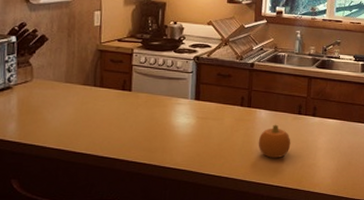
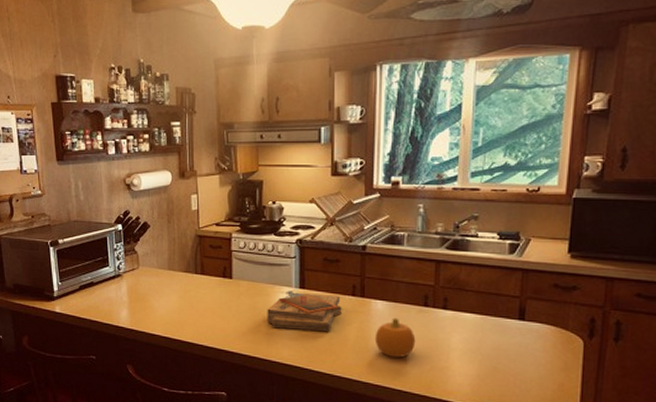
clipboard: none [163,102,231,137] -> present [267,290,342,331]

